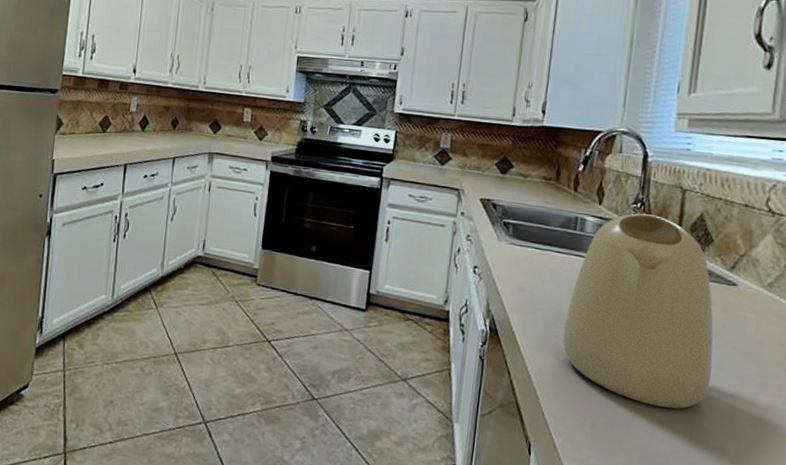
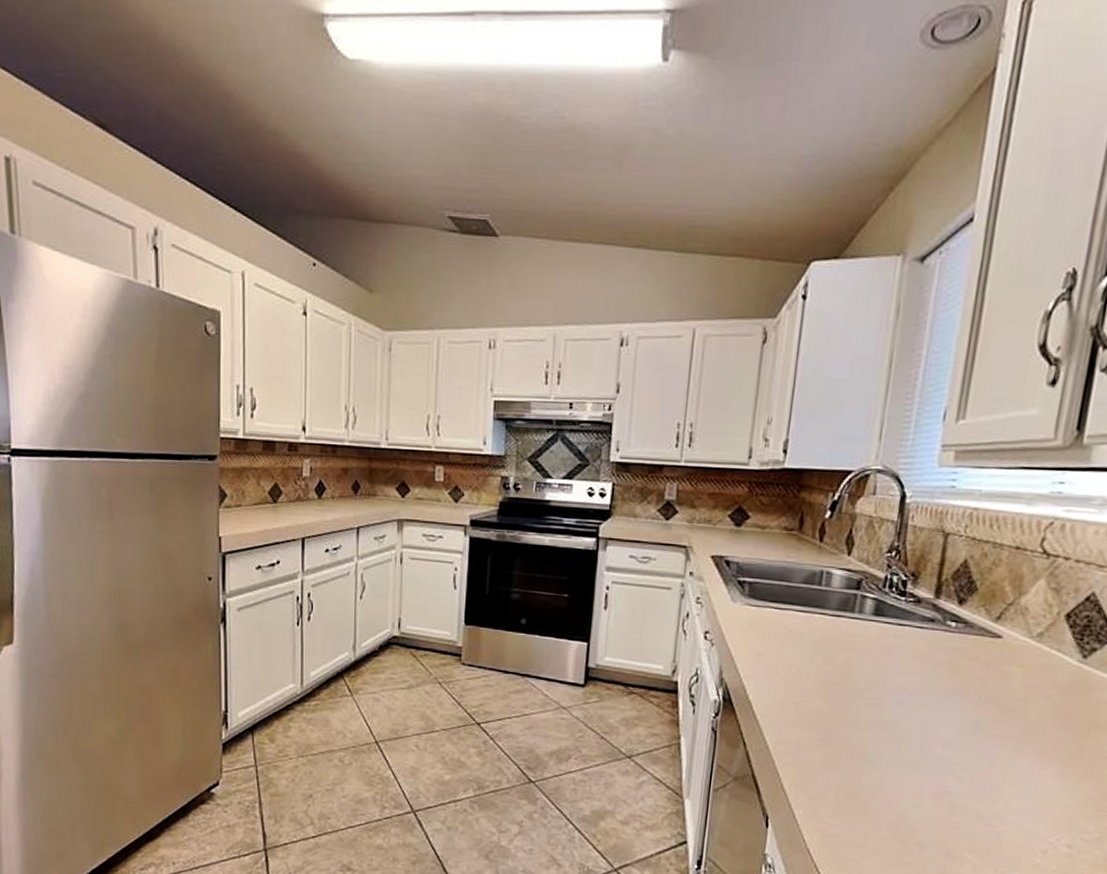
kettle: present [563,213,713,409] -> none [804,563,974,772]

